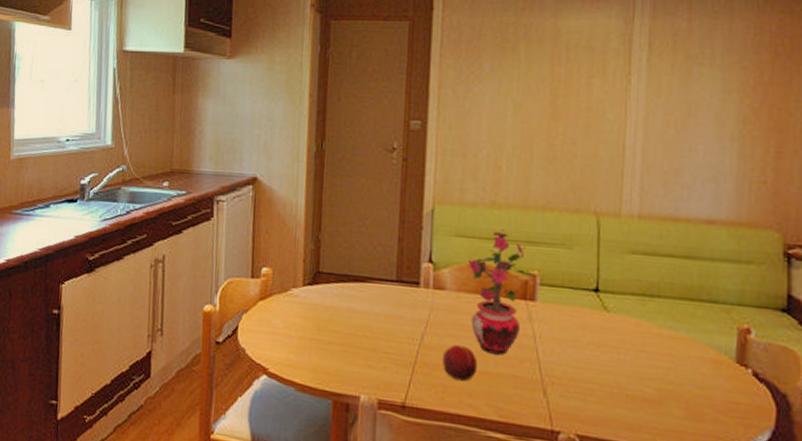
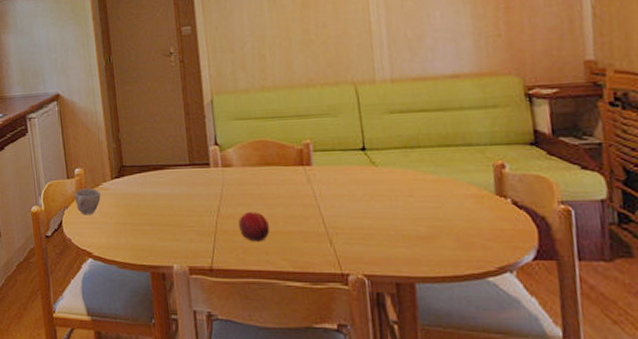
cup: none [256,292,288,324] -> present [74,188,101,215]
potted plant: present [467,229,537,355] -> none [248,108,310,216]

